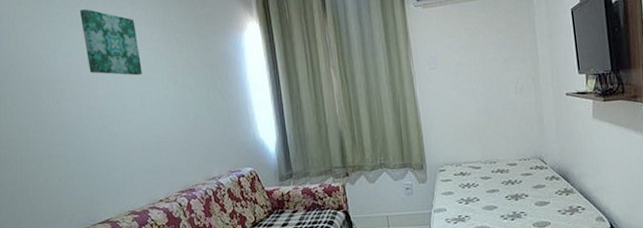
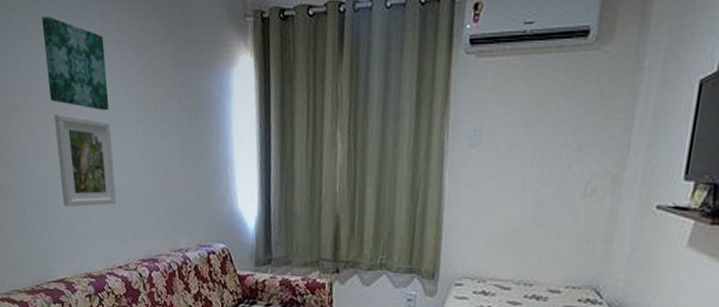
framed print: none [94,82,154,157] -> present [54,114,117,207]

